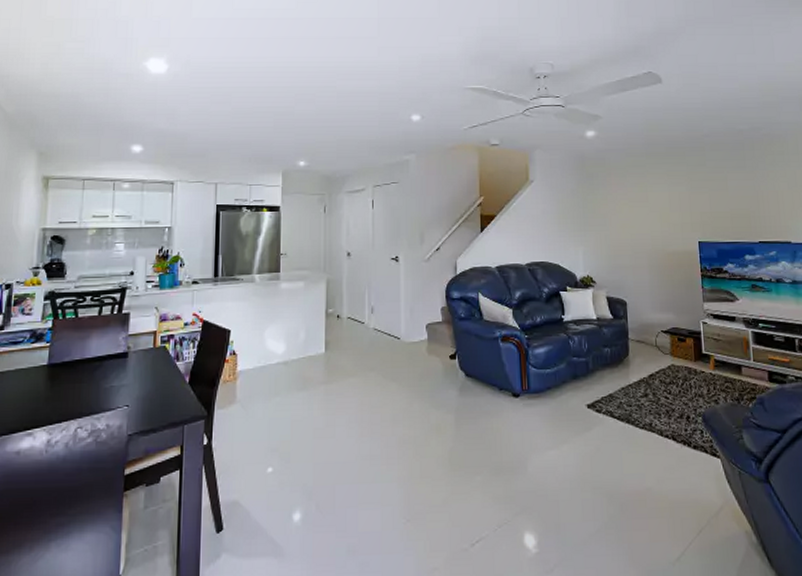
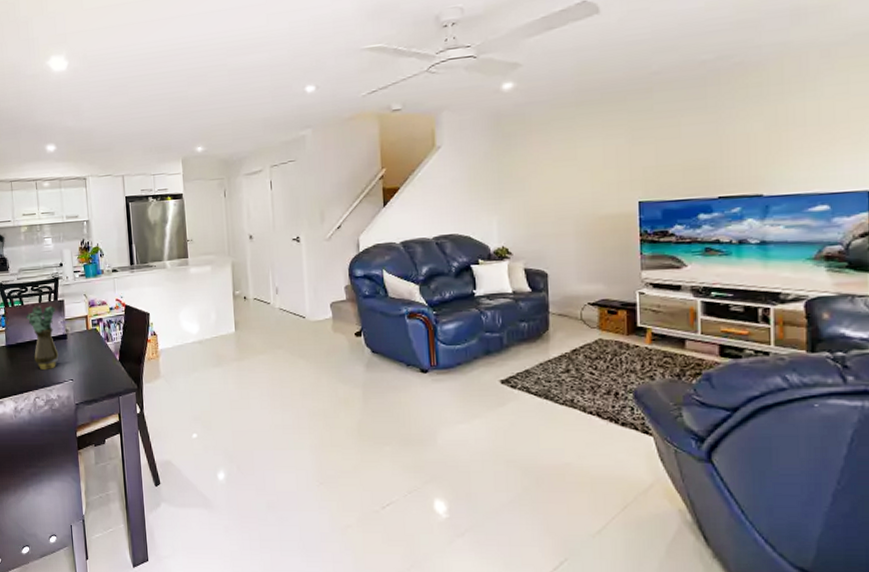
vase: none [79,315,118,395] -> present [25,303,59,371]

